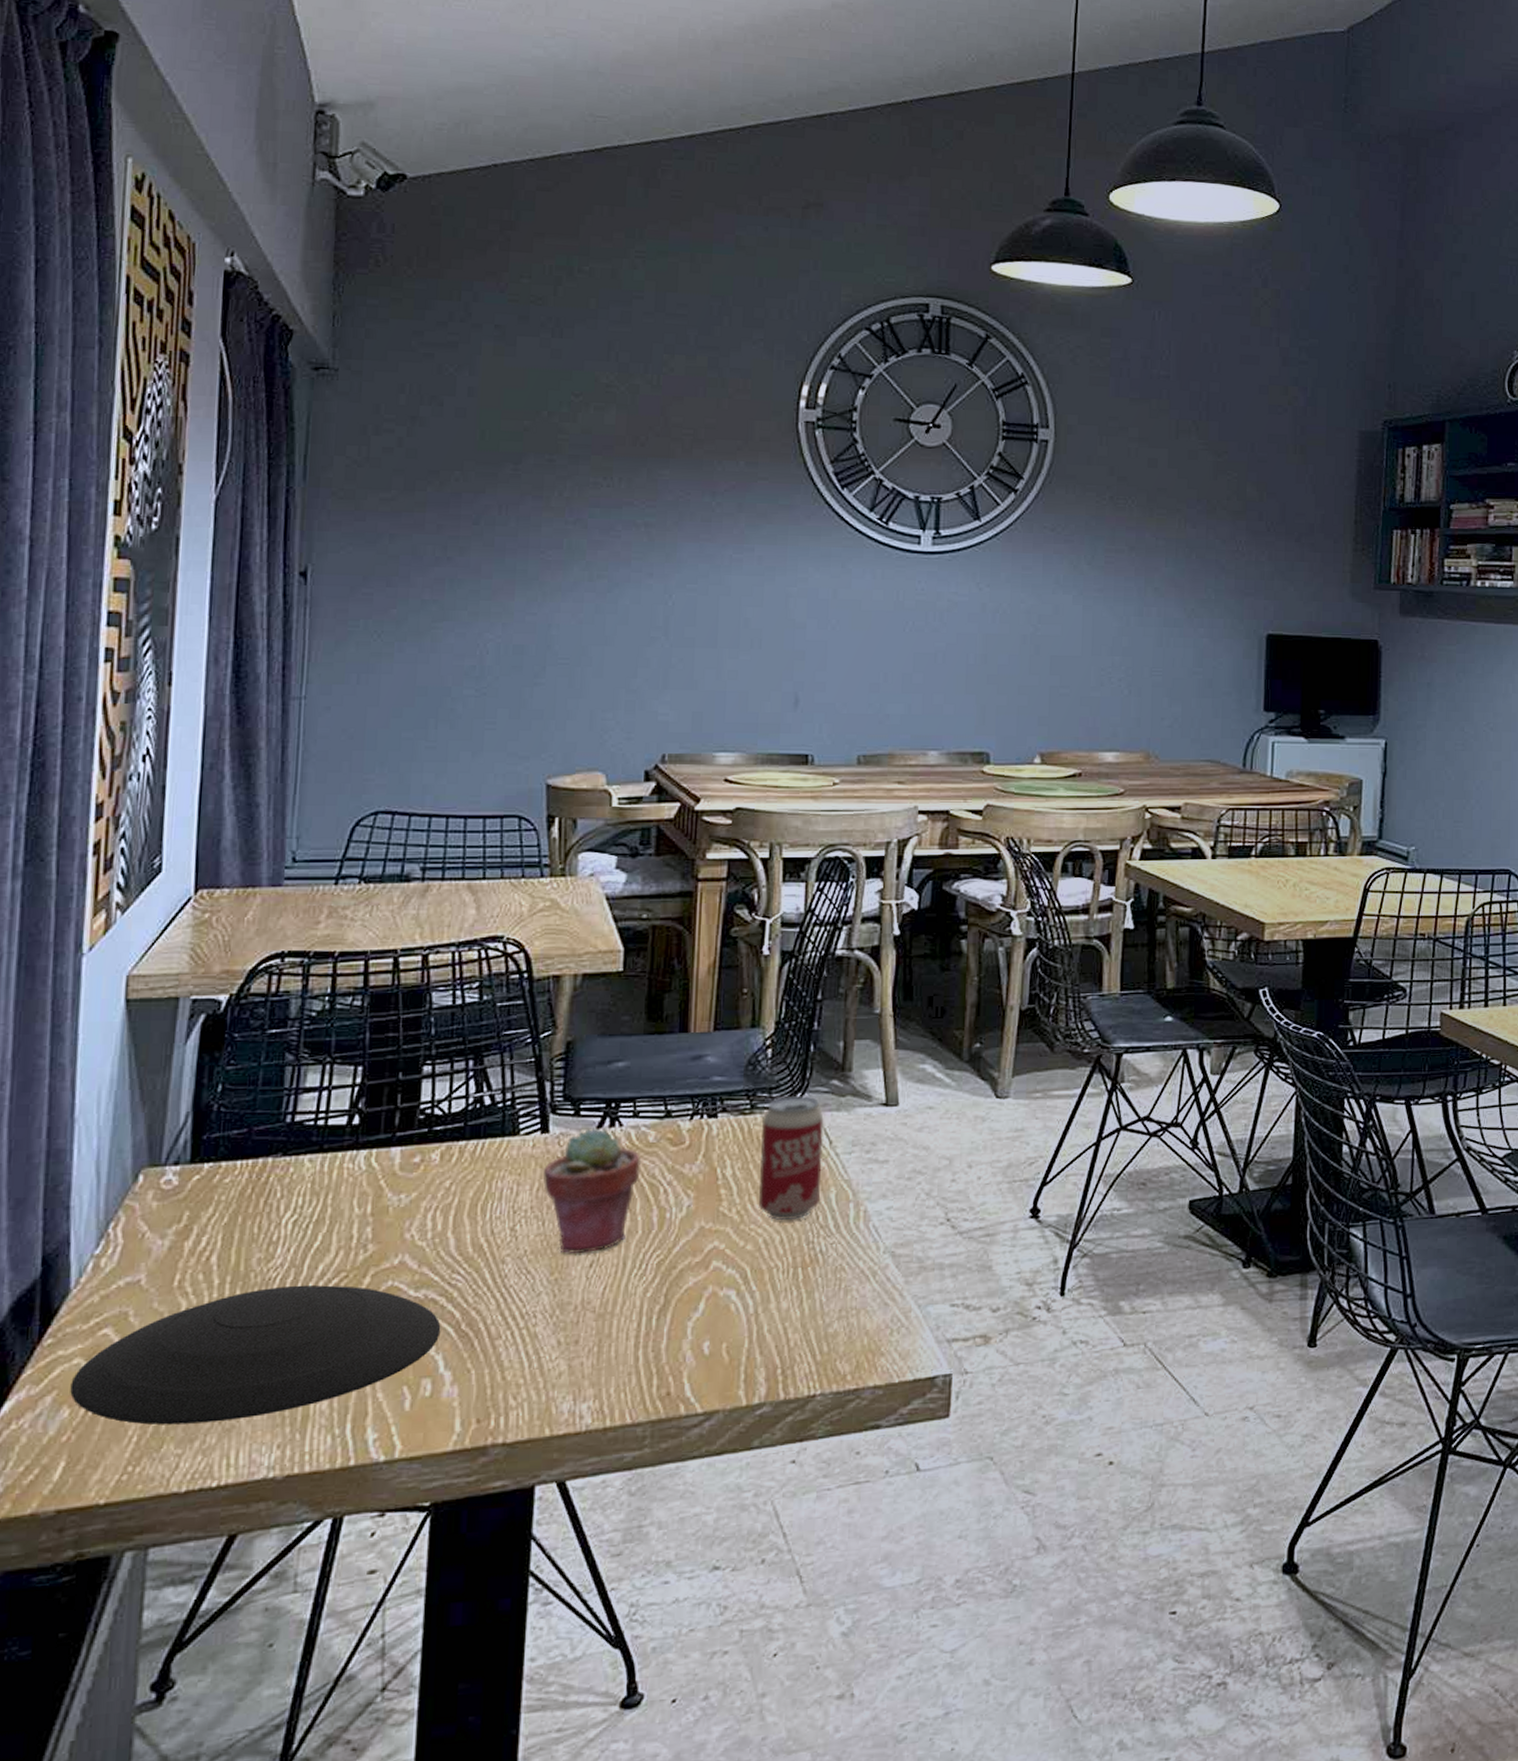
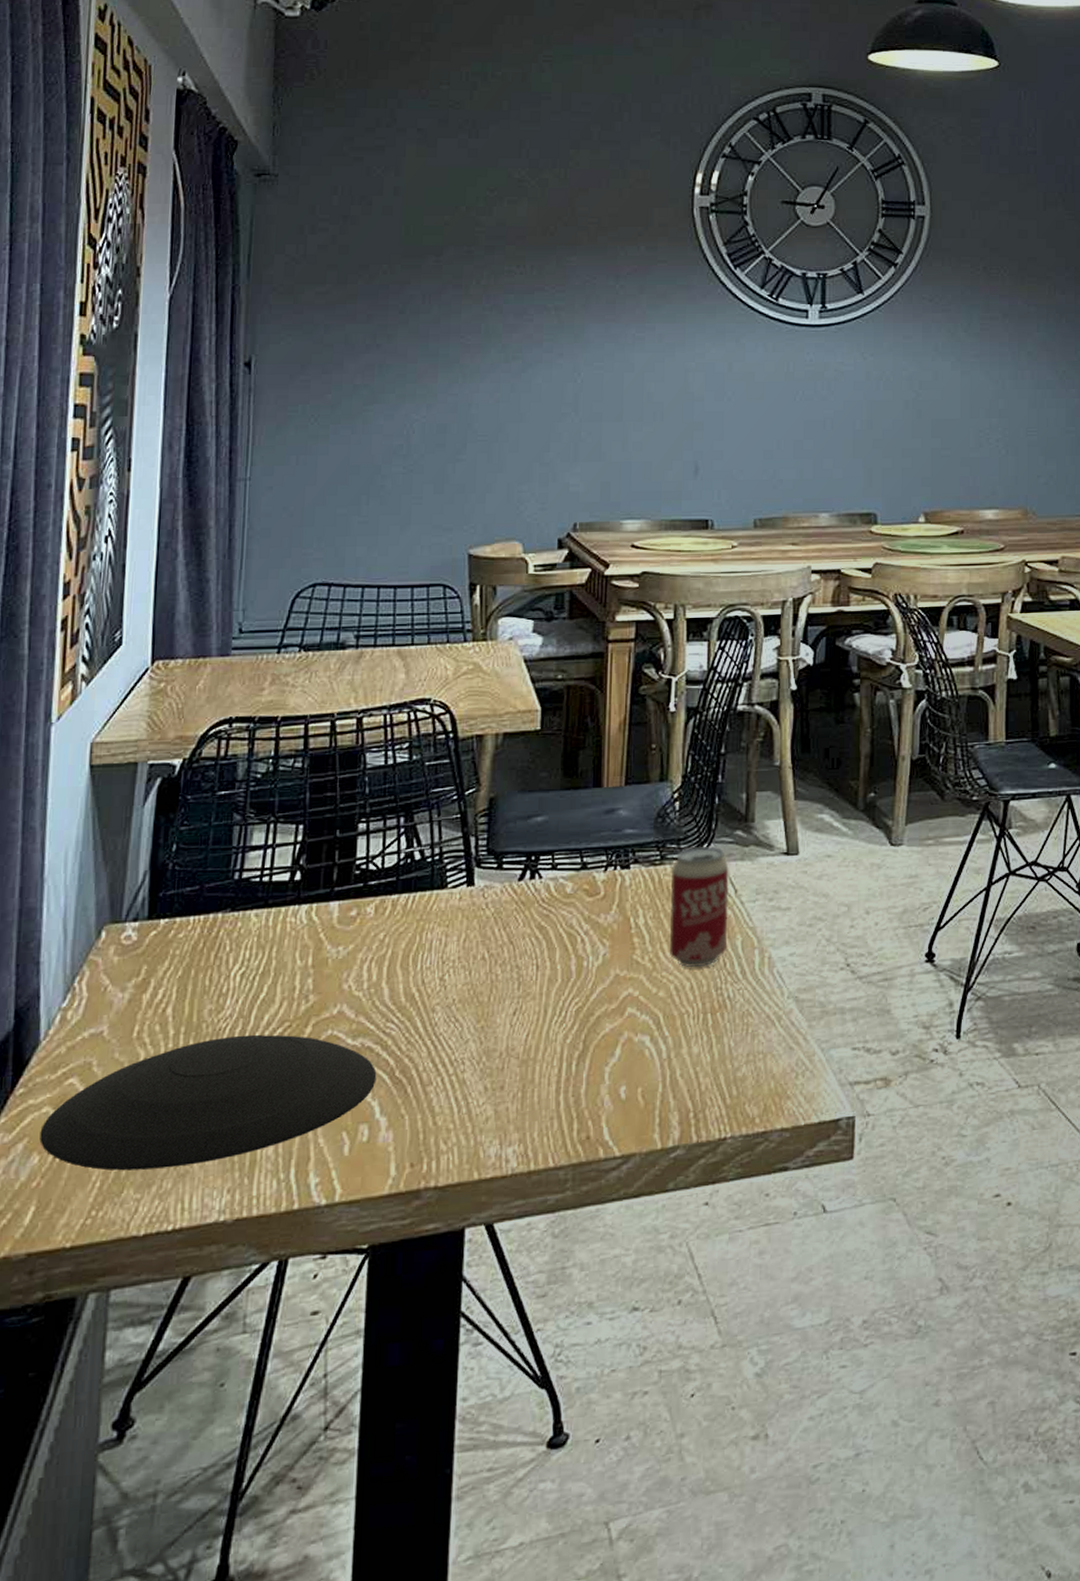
potted succulent: present [543,1128,641,1254] -> none [470,880,559,1002]

